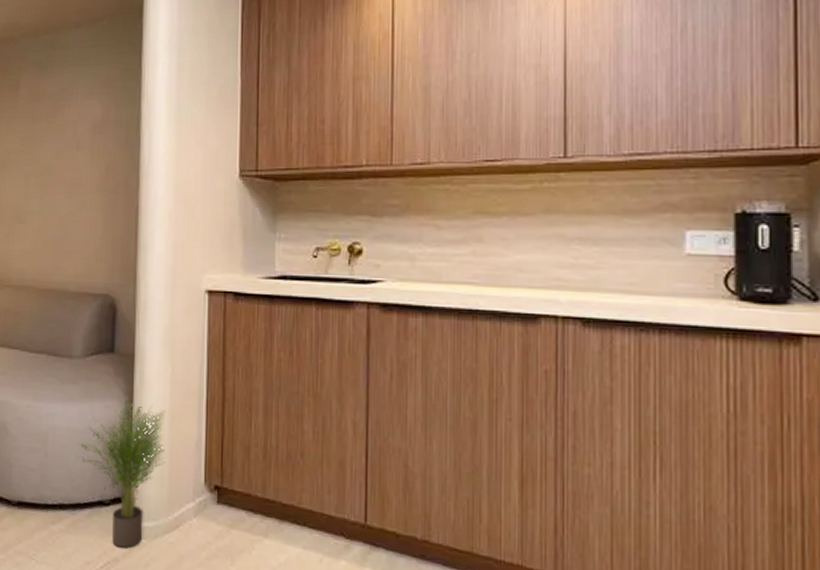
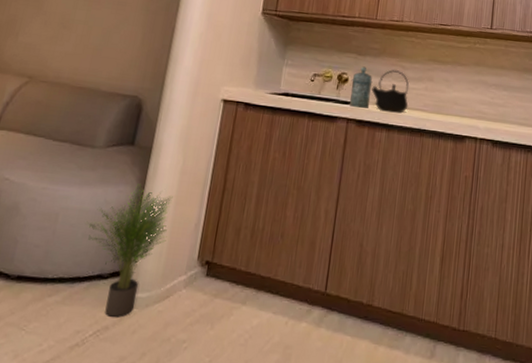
canister: none [367,231,397,288] -> present [349,66,373,109]
kettle: none [396,230,451,292] -> present [371,69,410,114]

